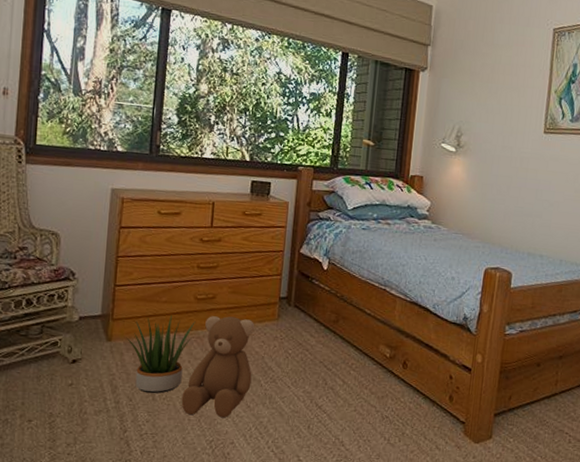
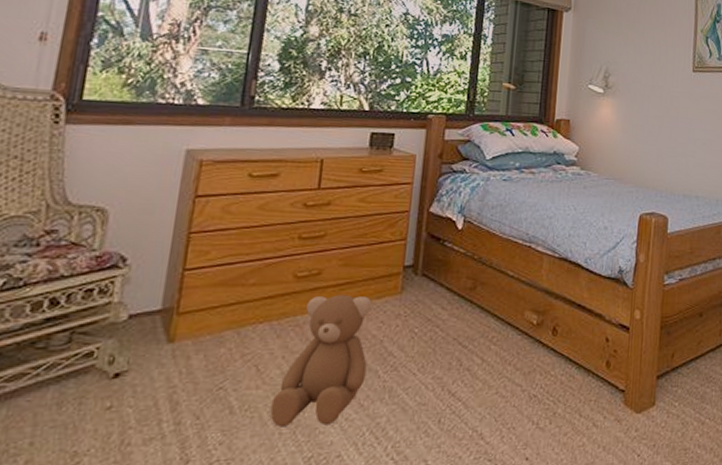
potted plant: present [126,314,195,394] -> none [196,300,294,406]

